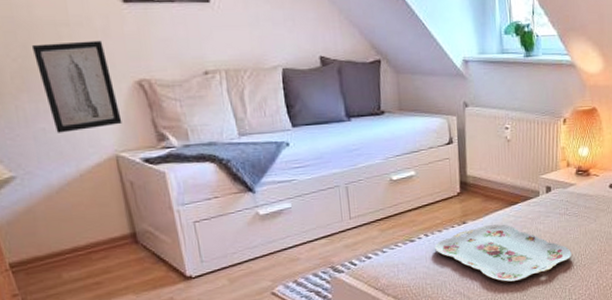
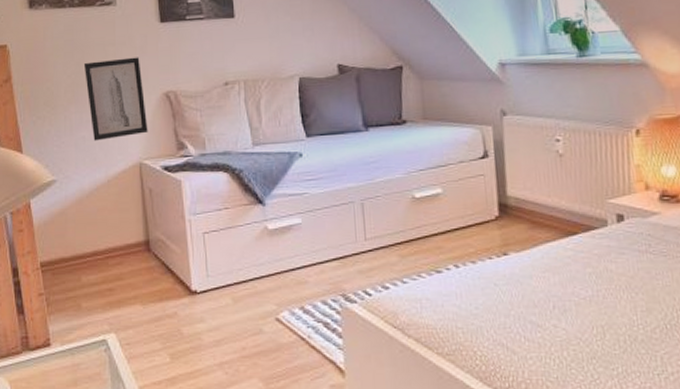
serving tray: present [435,224,572,282] -> none [467,259,662,338]

